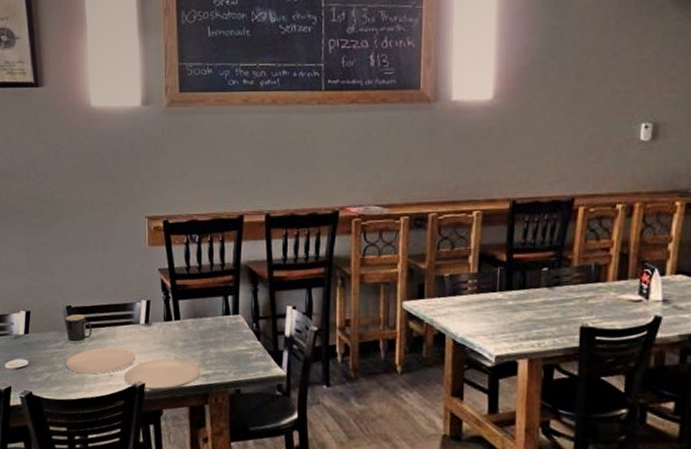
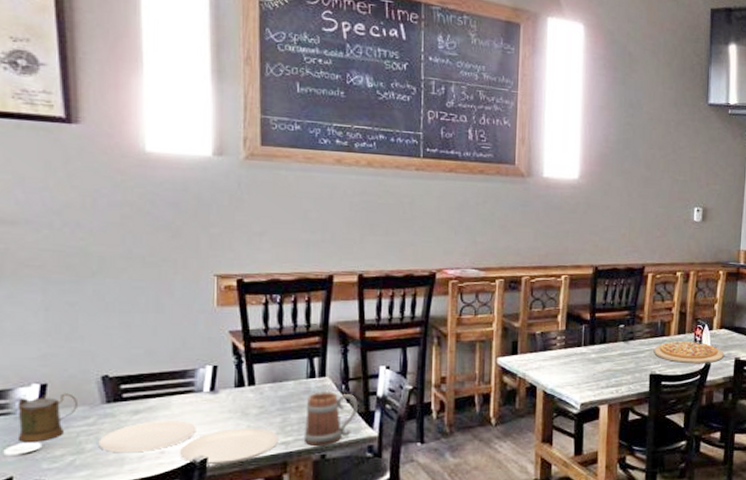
beer mug: none [12,319,51,359] -> present [17,393,77,442]
mug: present [64,314,92,344] -> none [97,385,138,419]
beer mug: none [221,328,267,382] -> present [303,391,358,447]
pizza: none [586,288,680,316] -> present [654,341,723,363]

